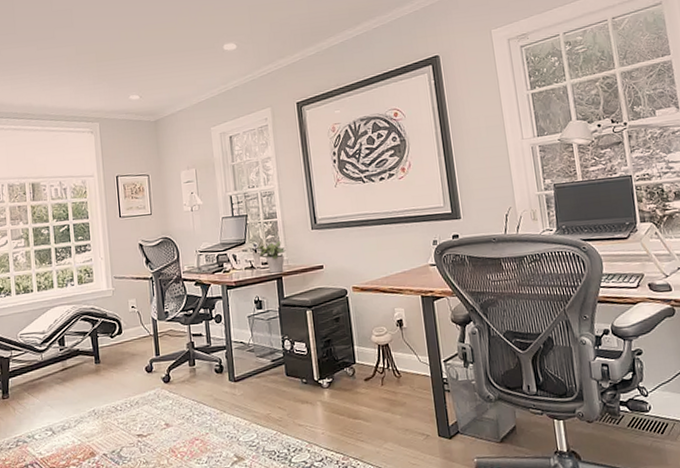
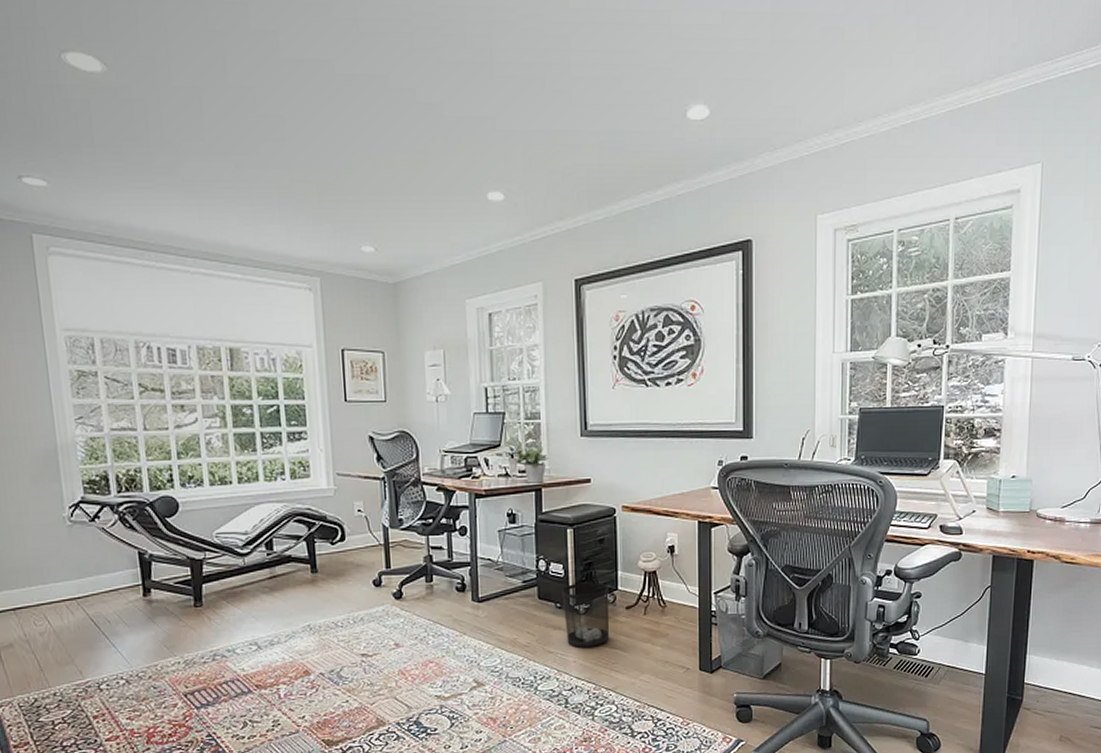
waste bin: none [306,357,352,420] -> present [562,582,610,649]

